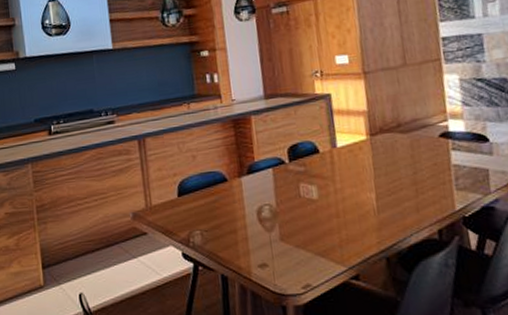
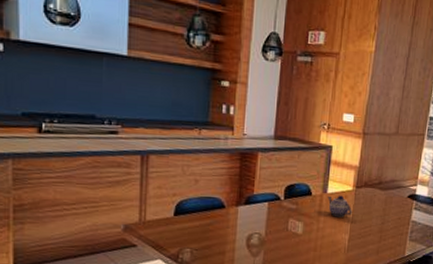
teapot: none [338,147,373,174] -> present [328,195,352,218]

